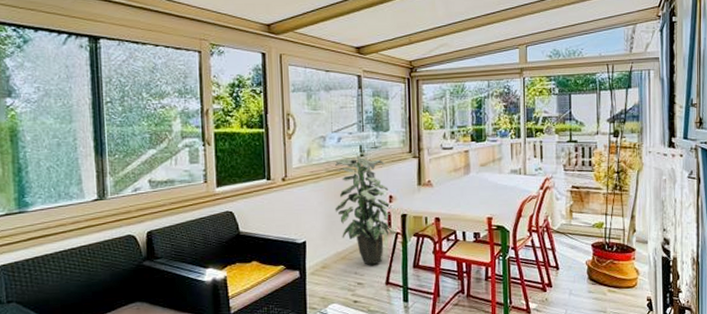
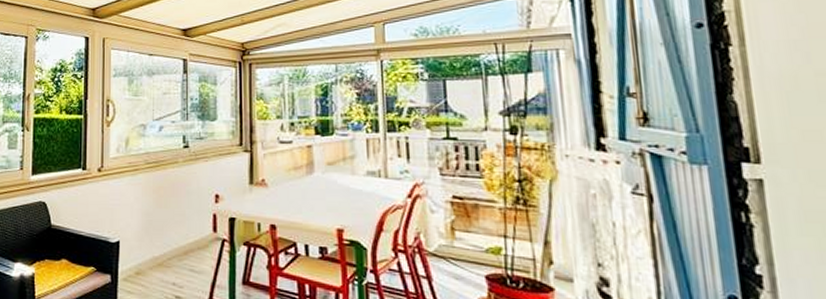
indoor plant: present [335,152,393,265] -> none [153,143,219,276]

